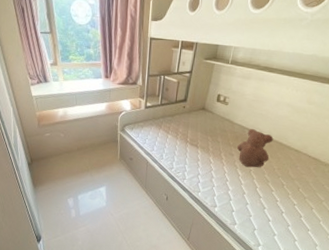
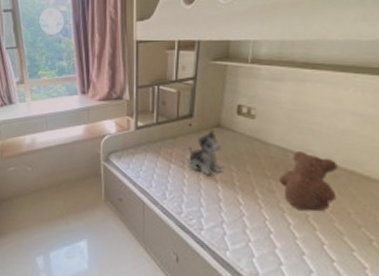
plush toy: none [180,112,204,144] -> present [188,130,223,176]

